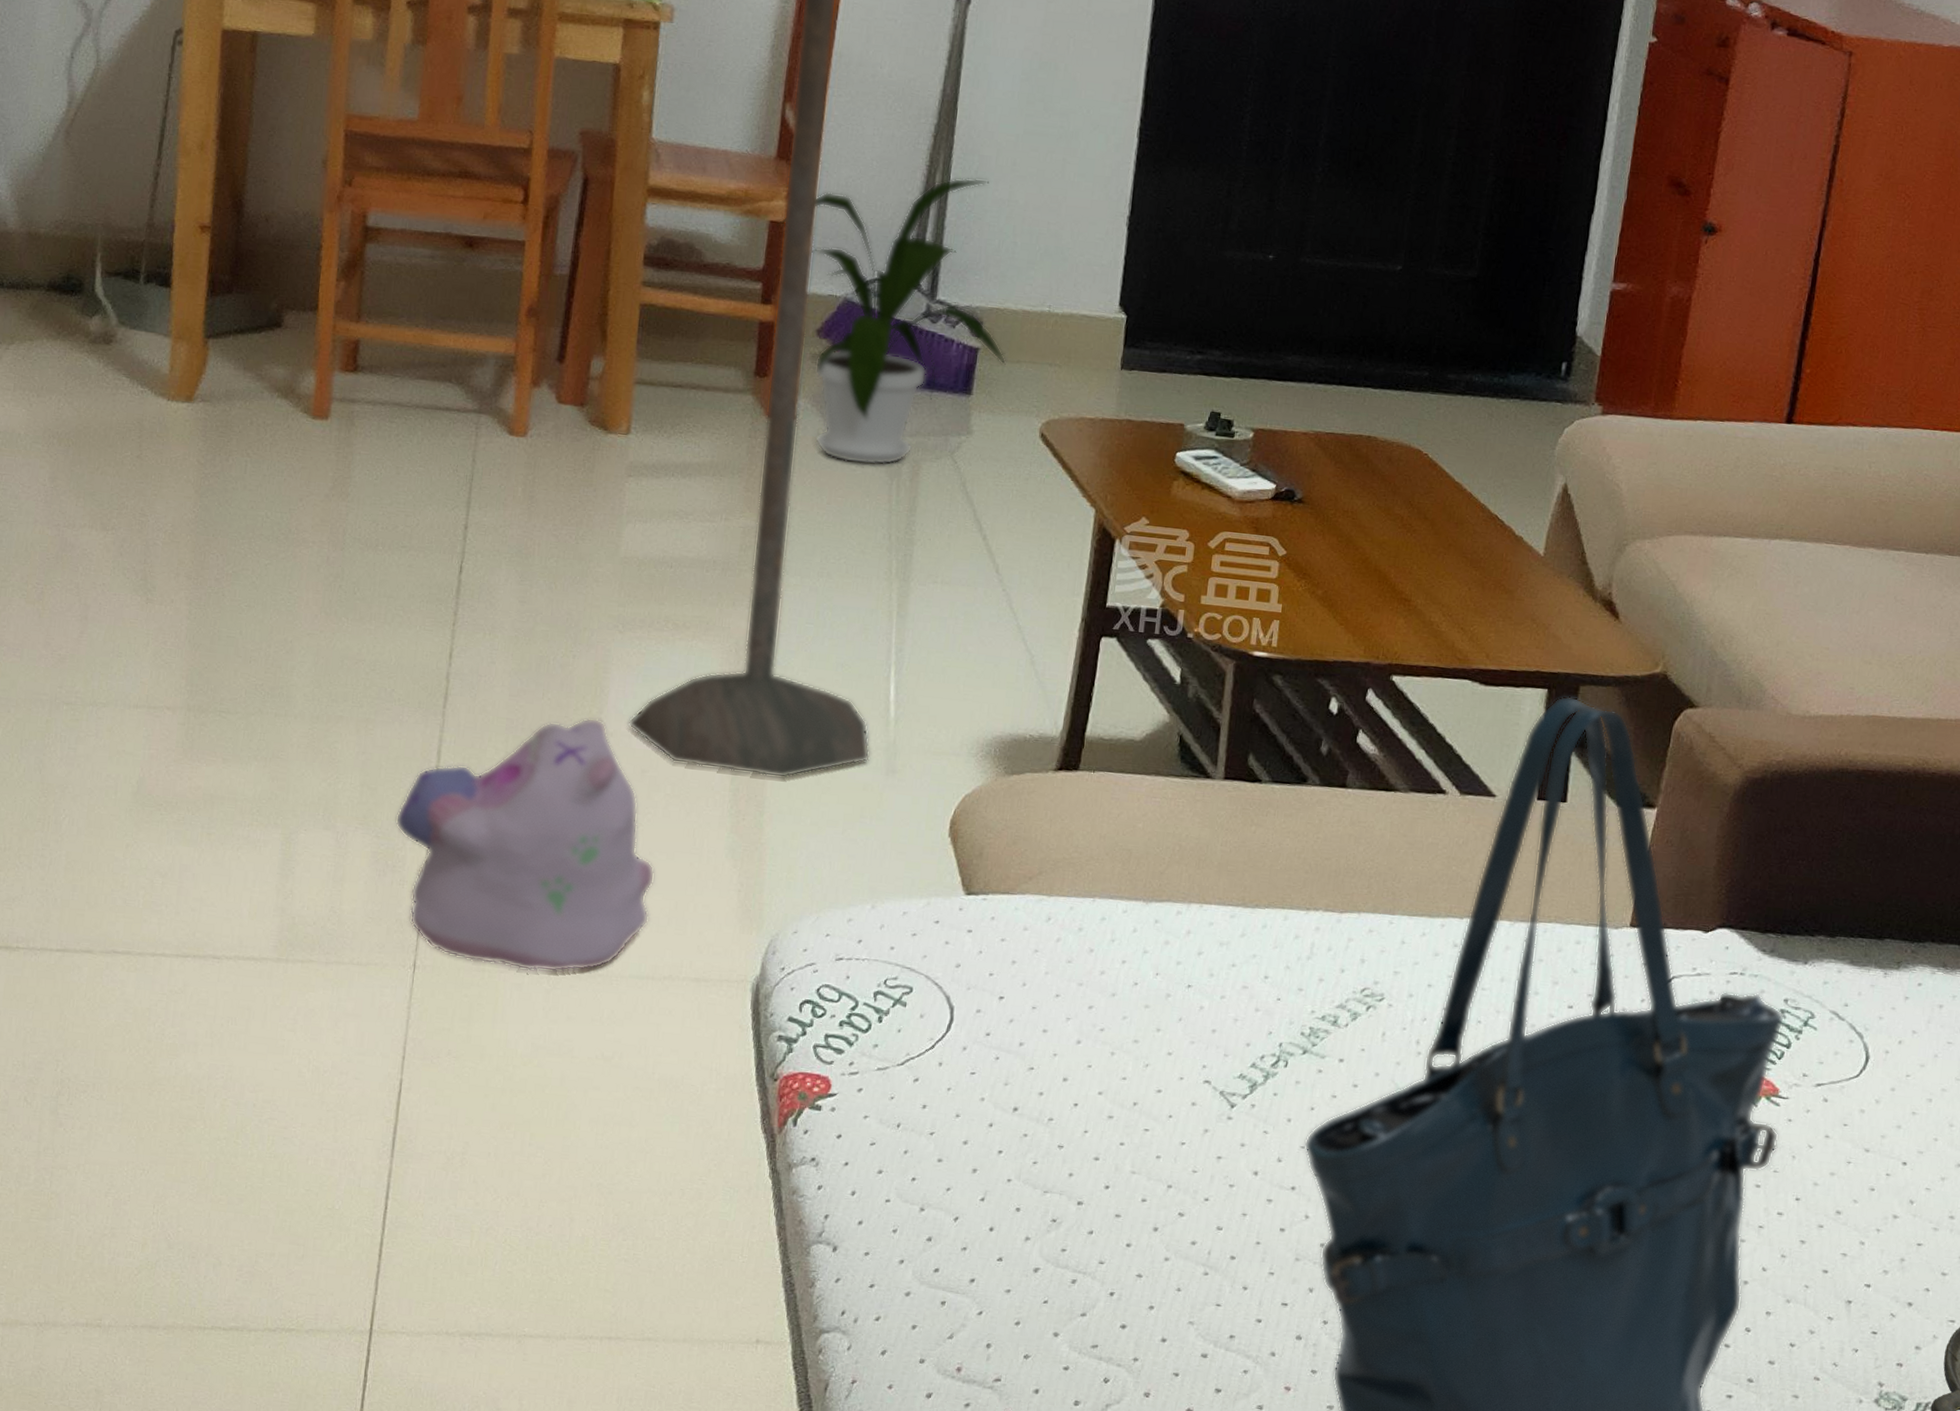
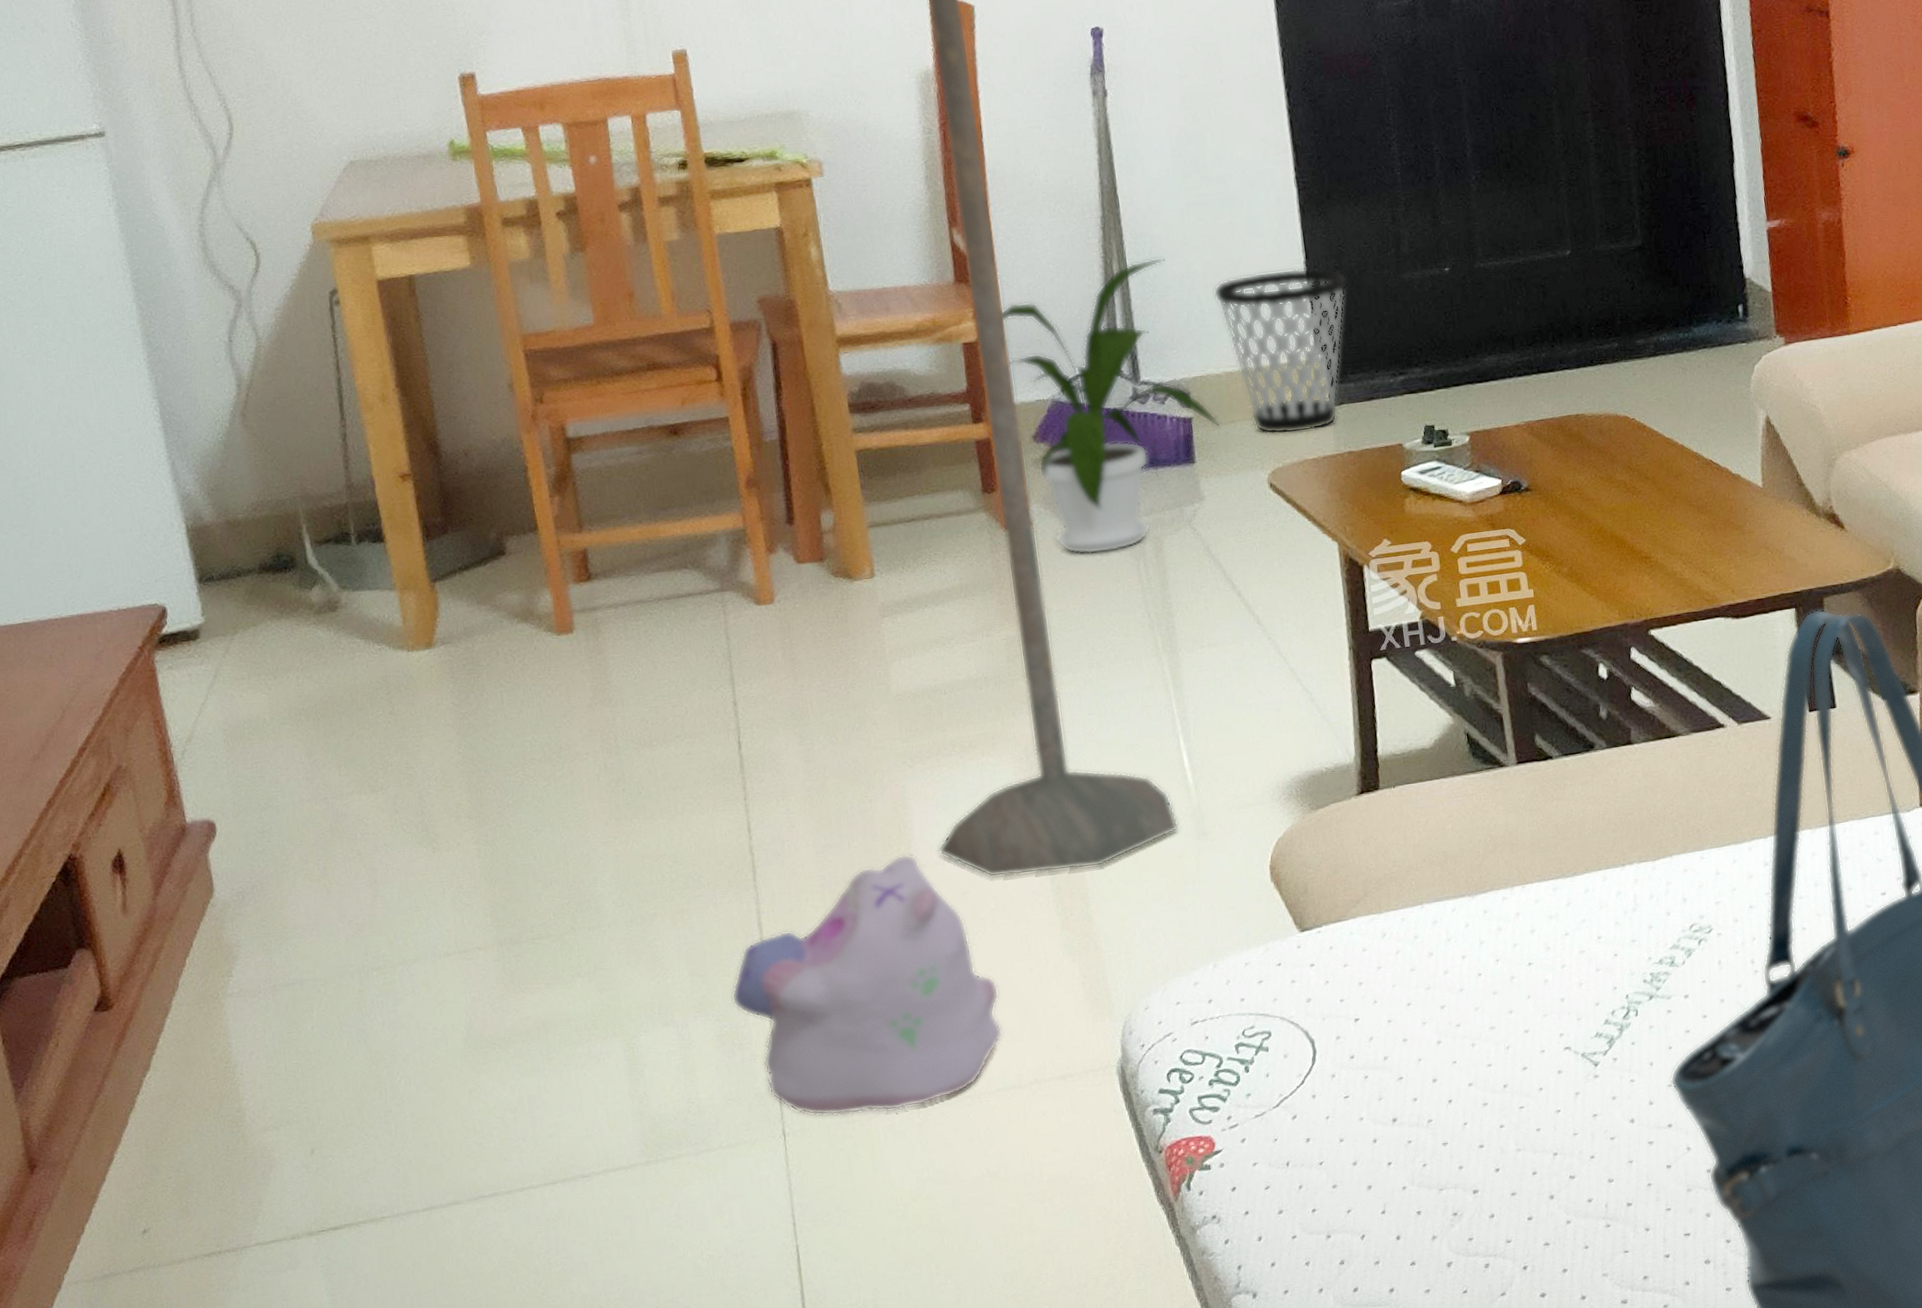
wastebasket: none [1029,216,1168,390] -> present [1213,268,1348,435]

